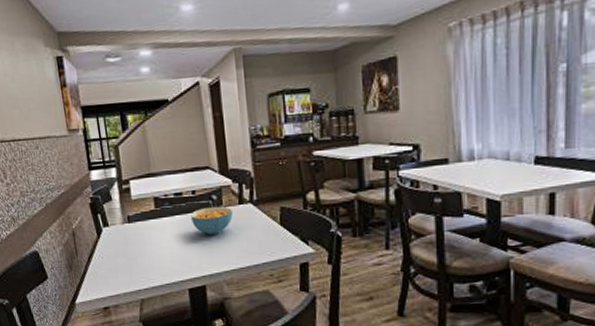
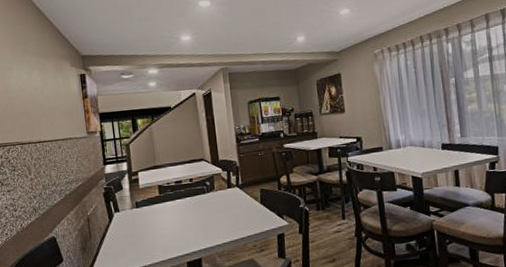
cereal bowl: present [190,206,233,235] -> none [188,190,223,215]

